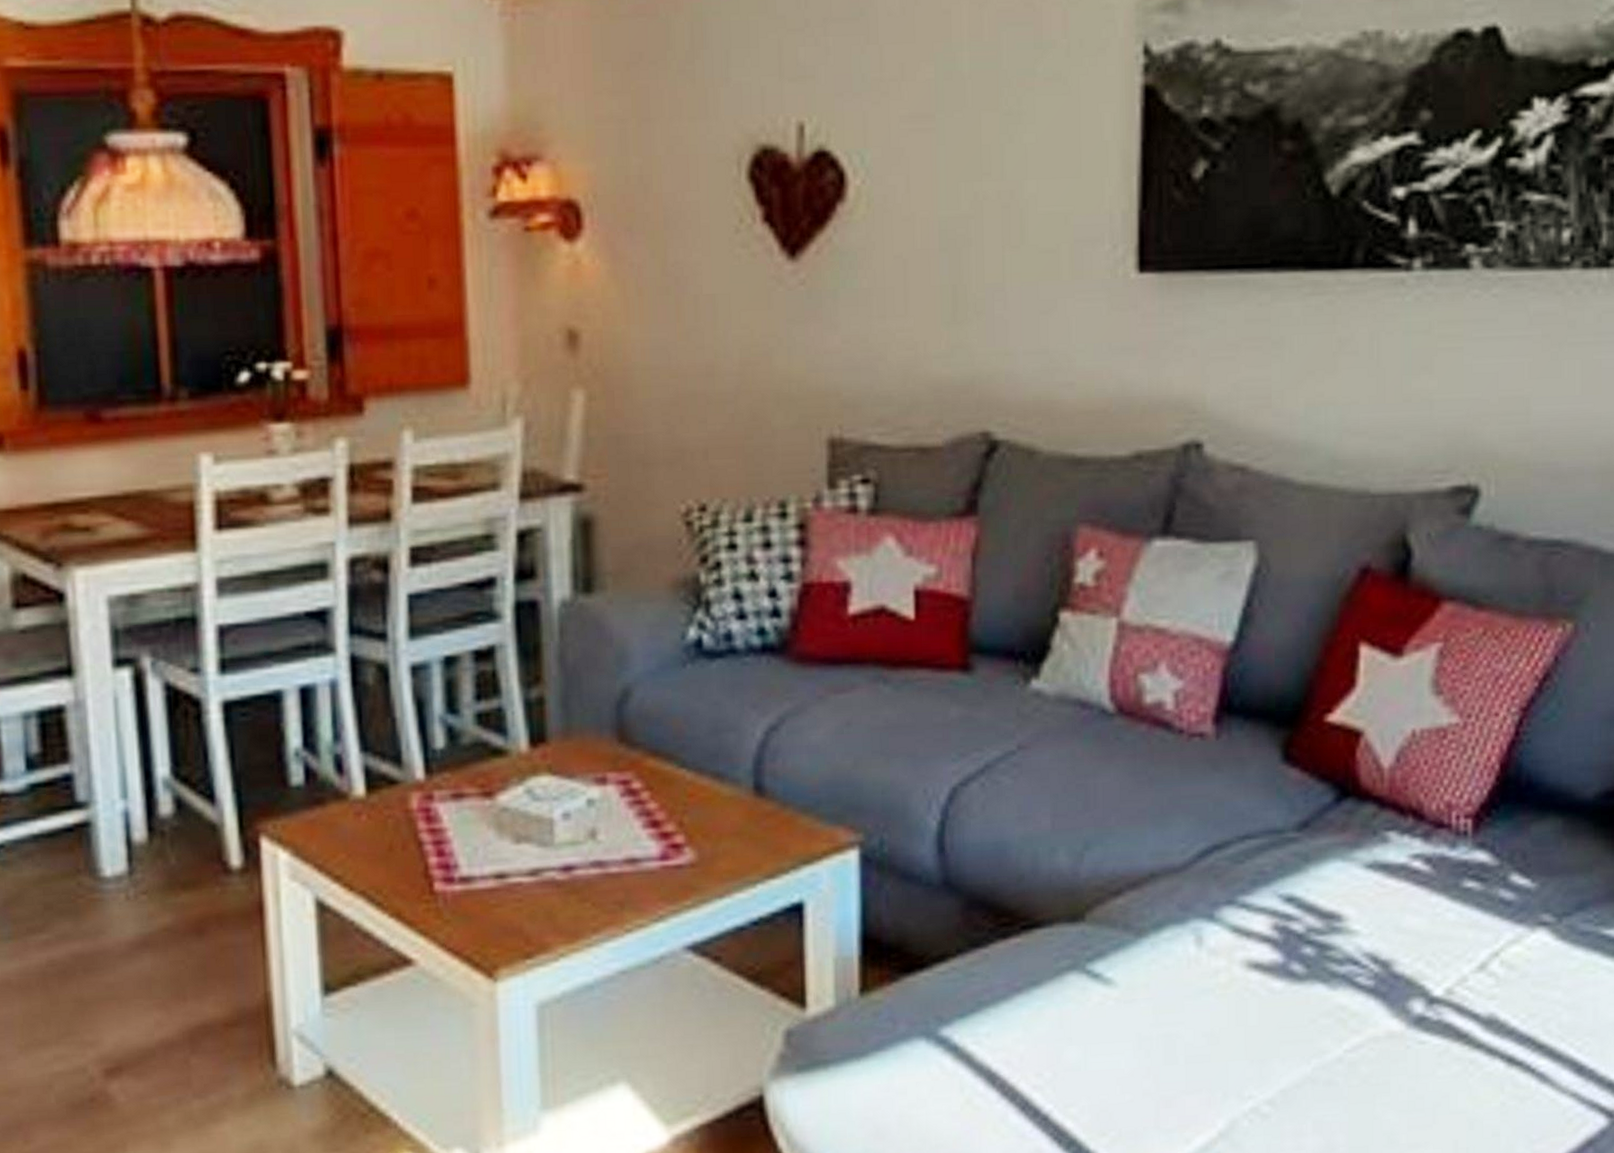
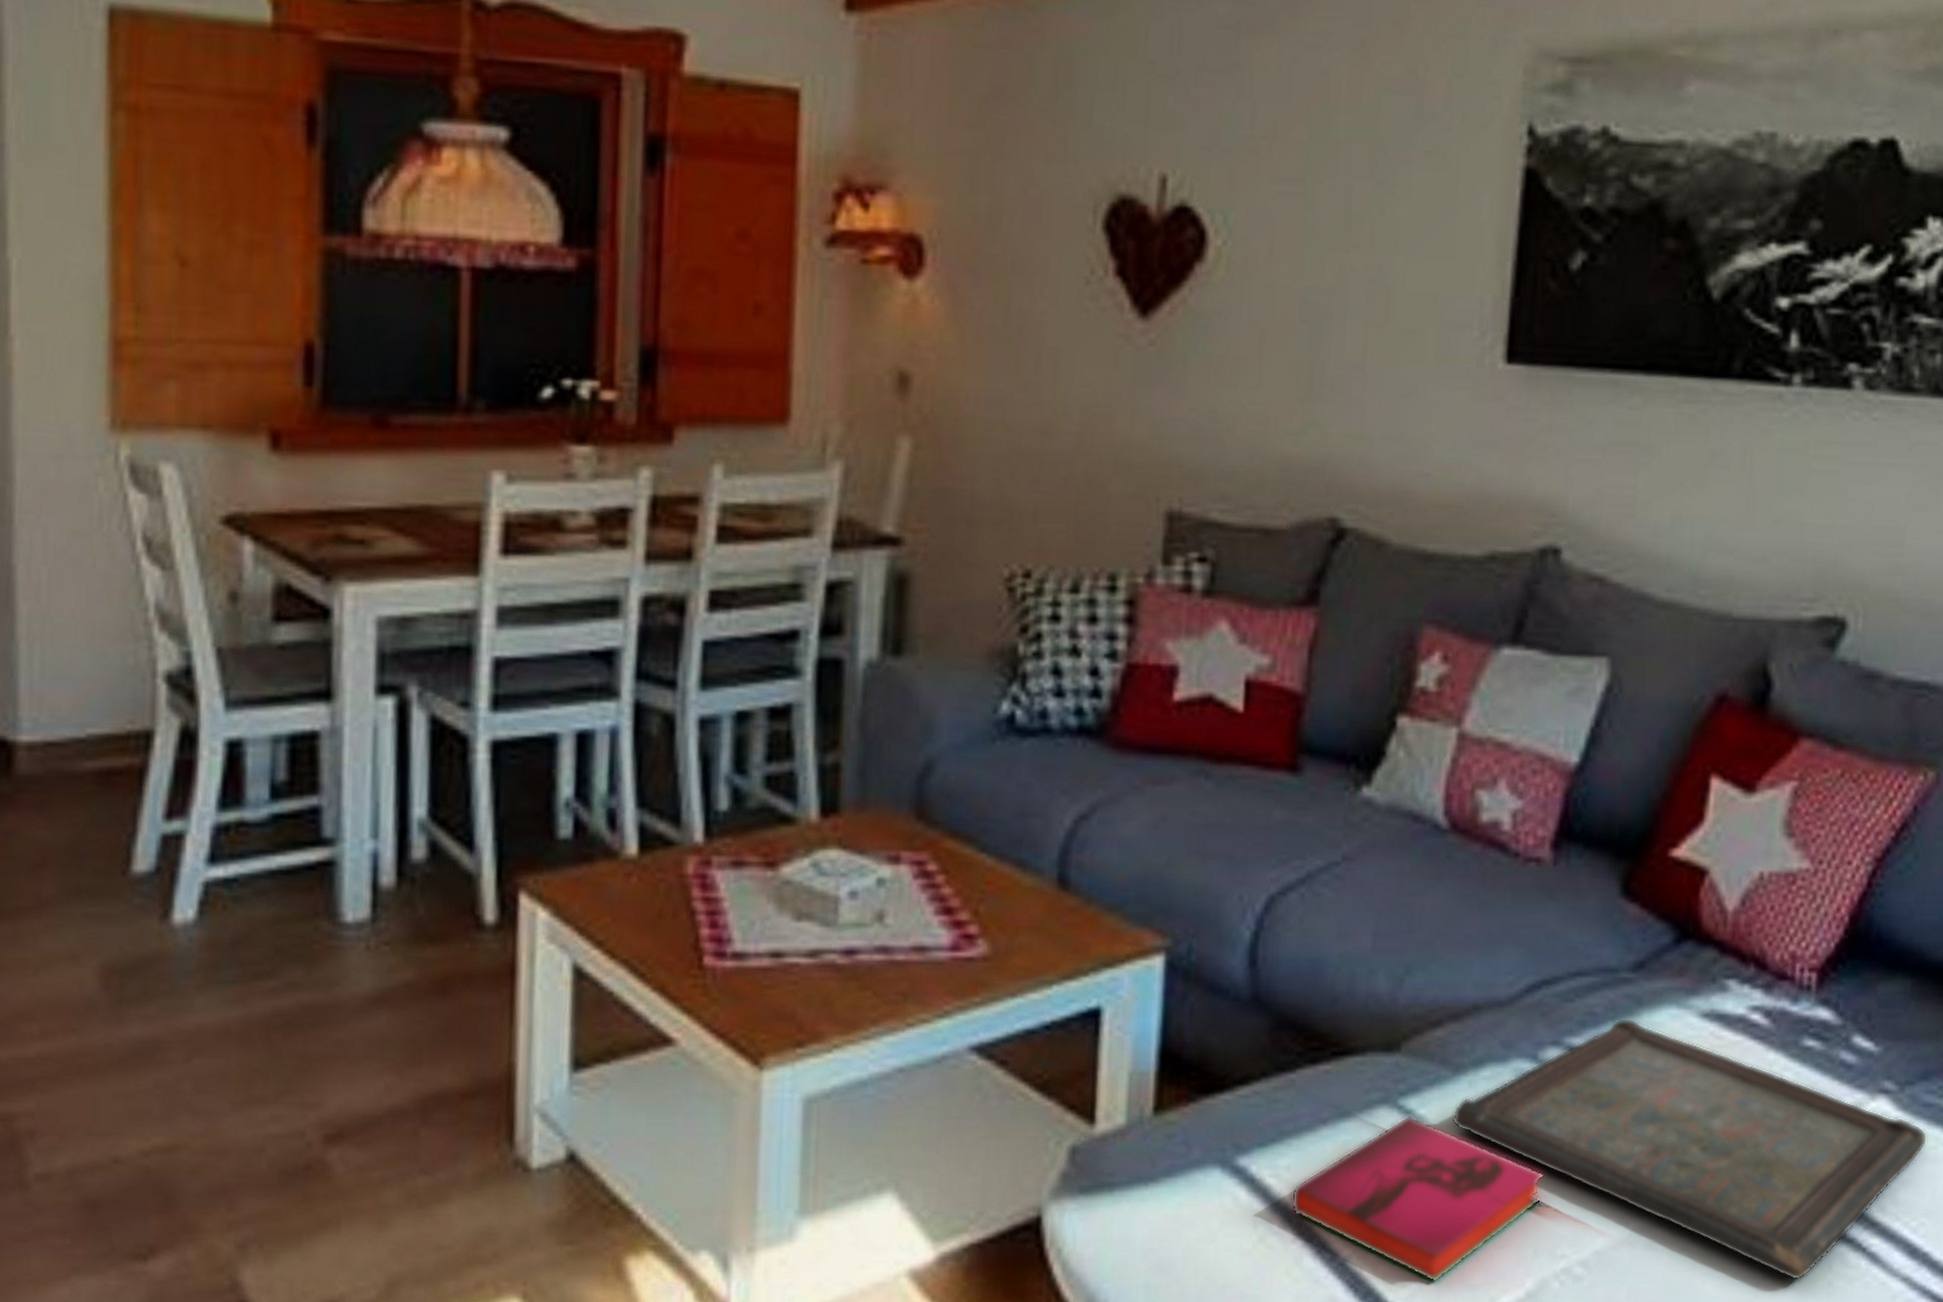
hardback book: none [993,978,1229,1130] -> present [1290,1115,1545,1283]
serving tray: none [1137,874,1587,1104] -> present [1451,1018,1928,1281]

